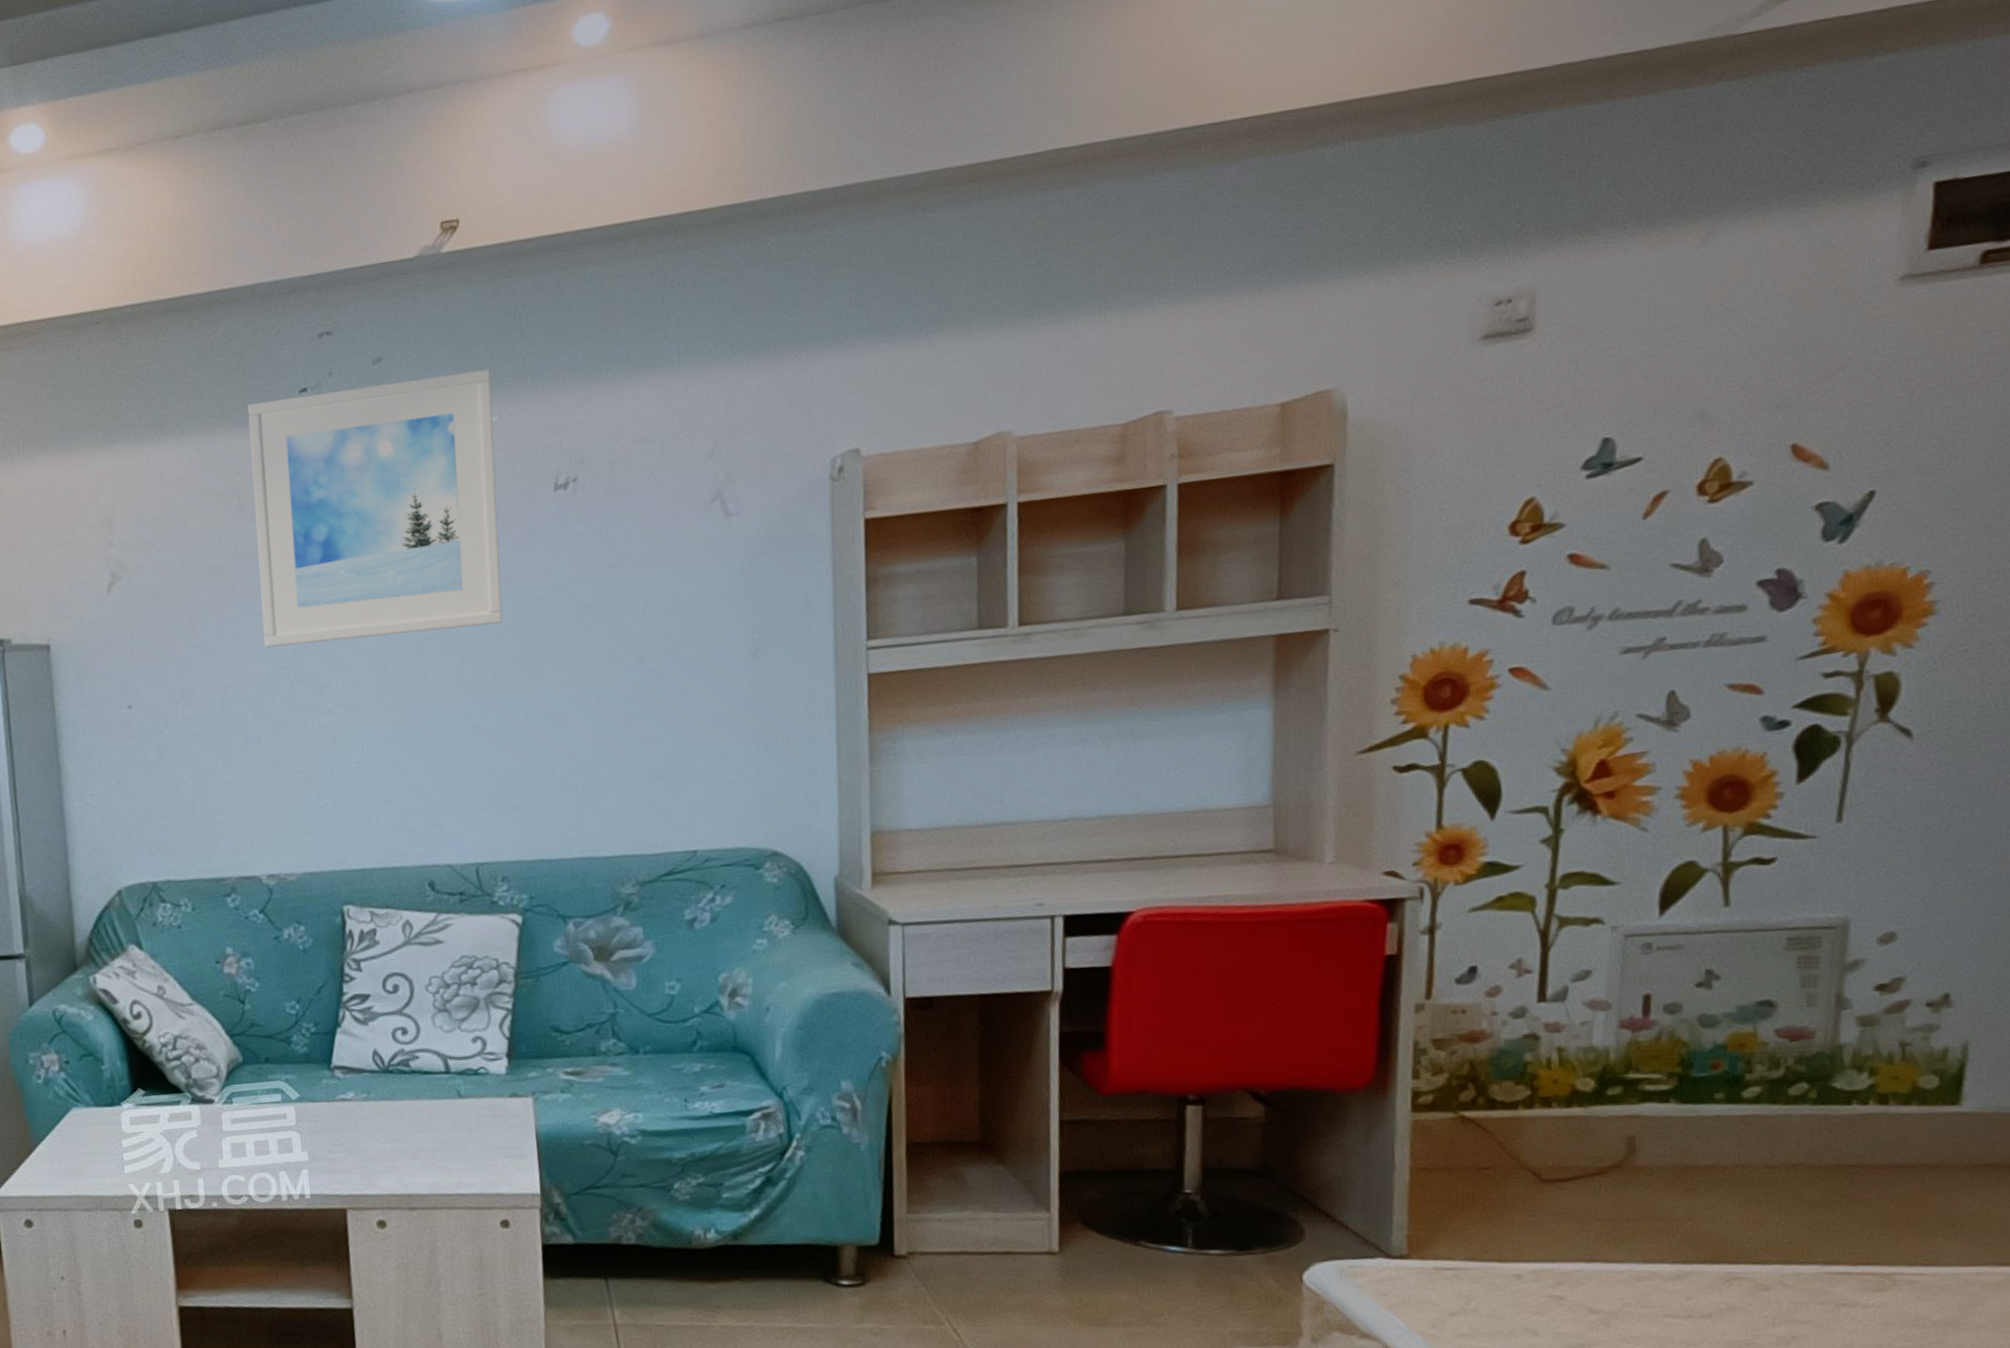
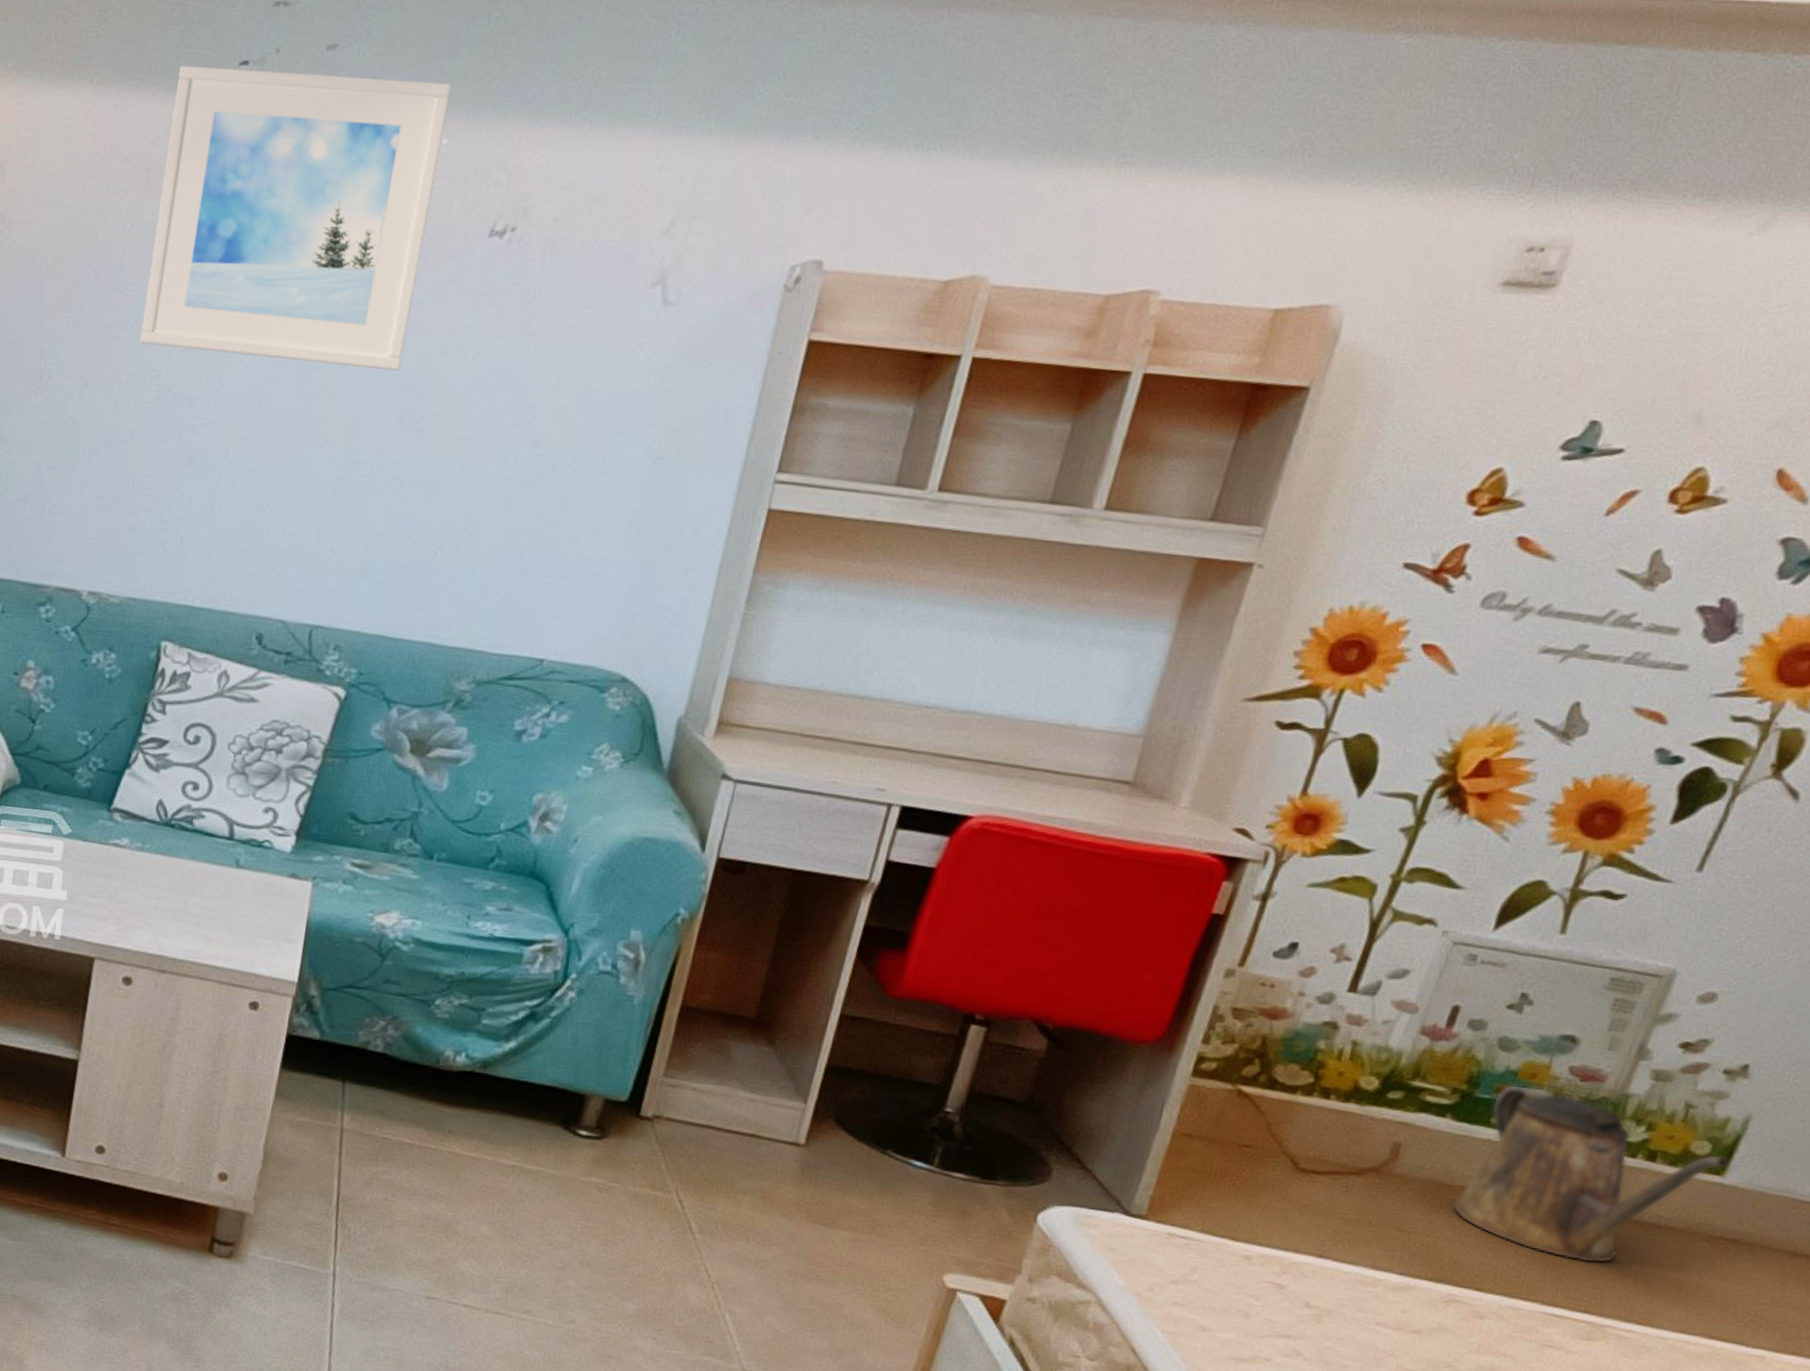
watering can: none [1702,1055,1963,1216] -> present [1452,1084,1731,1264]

